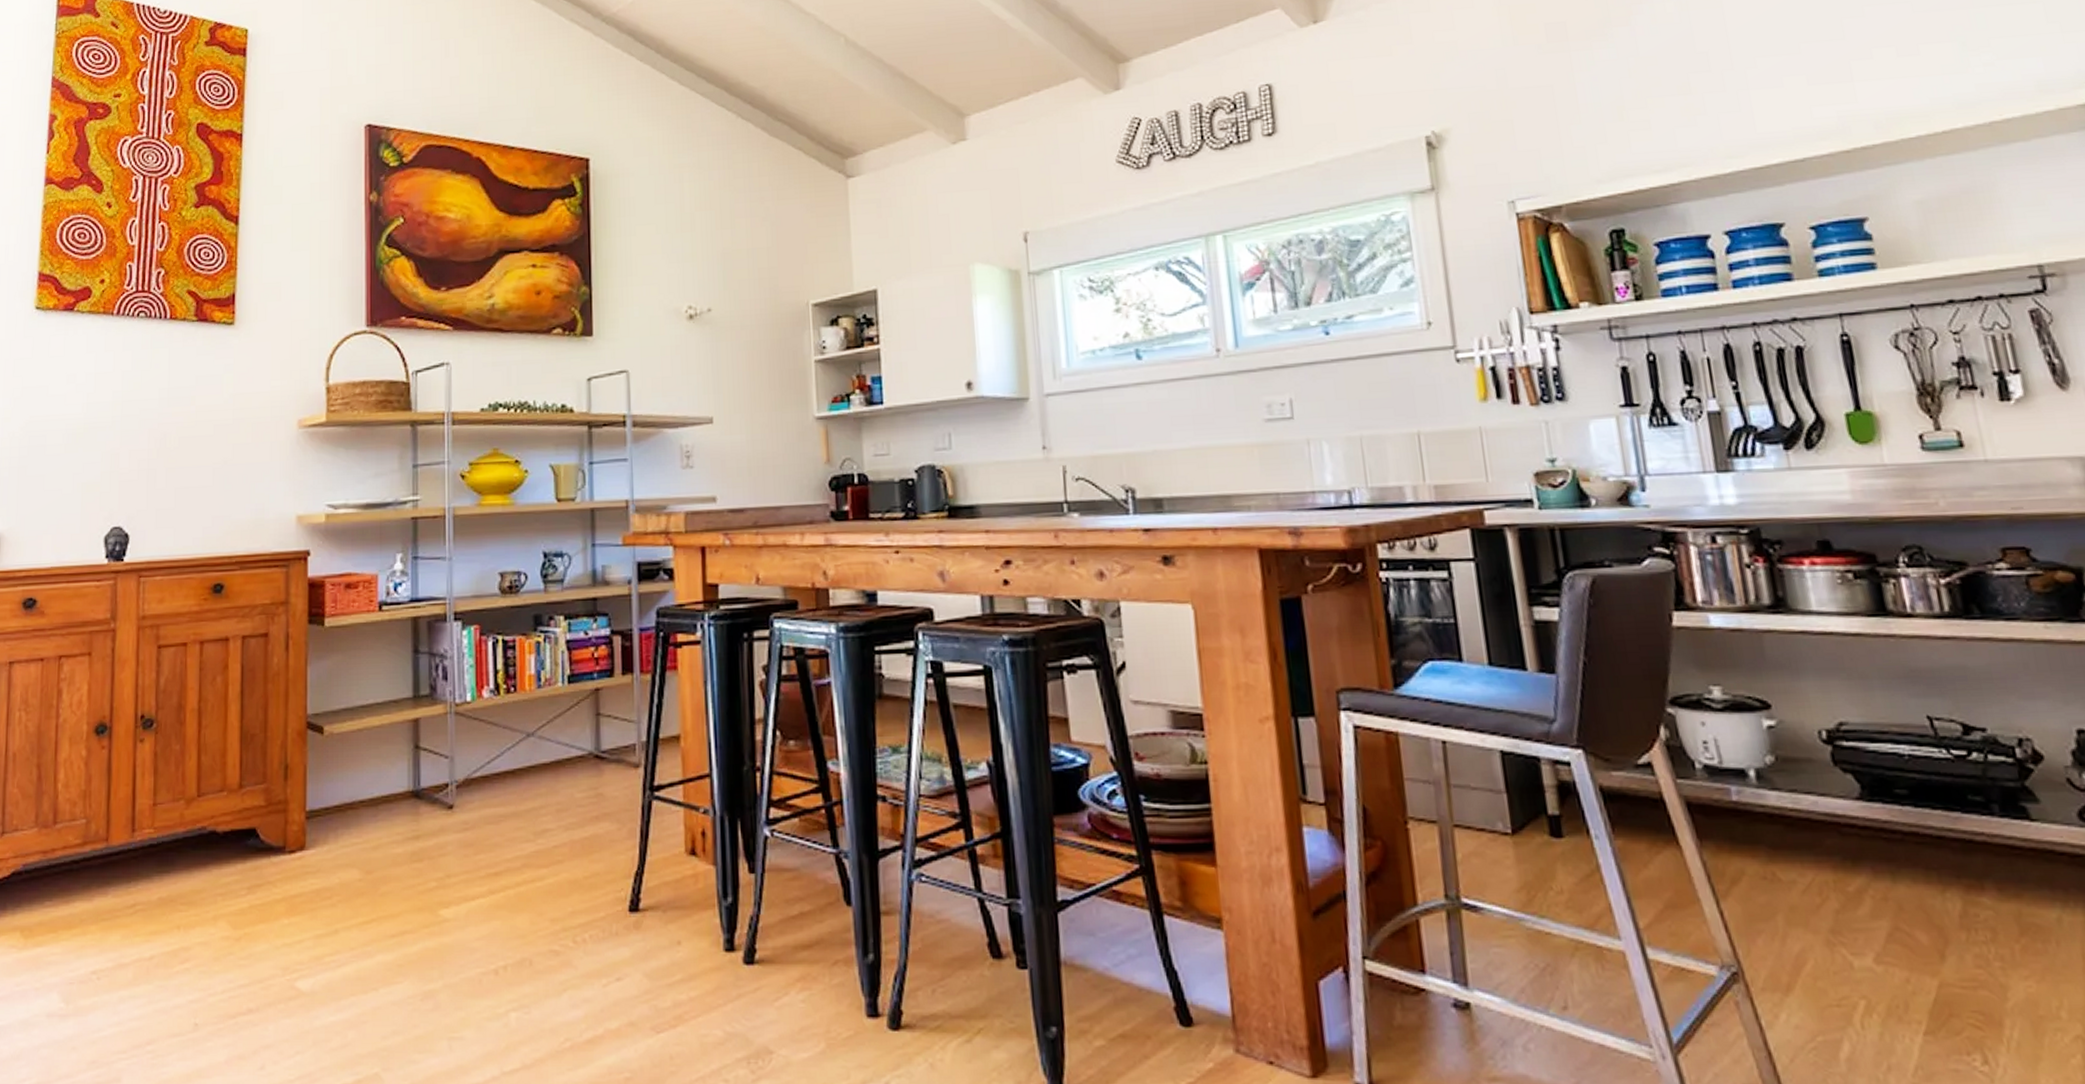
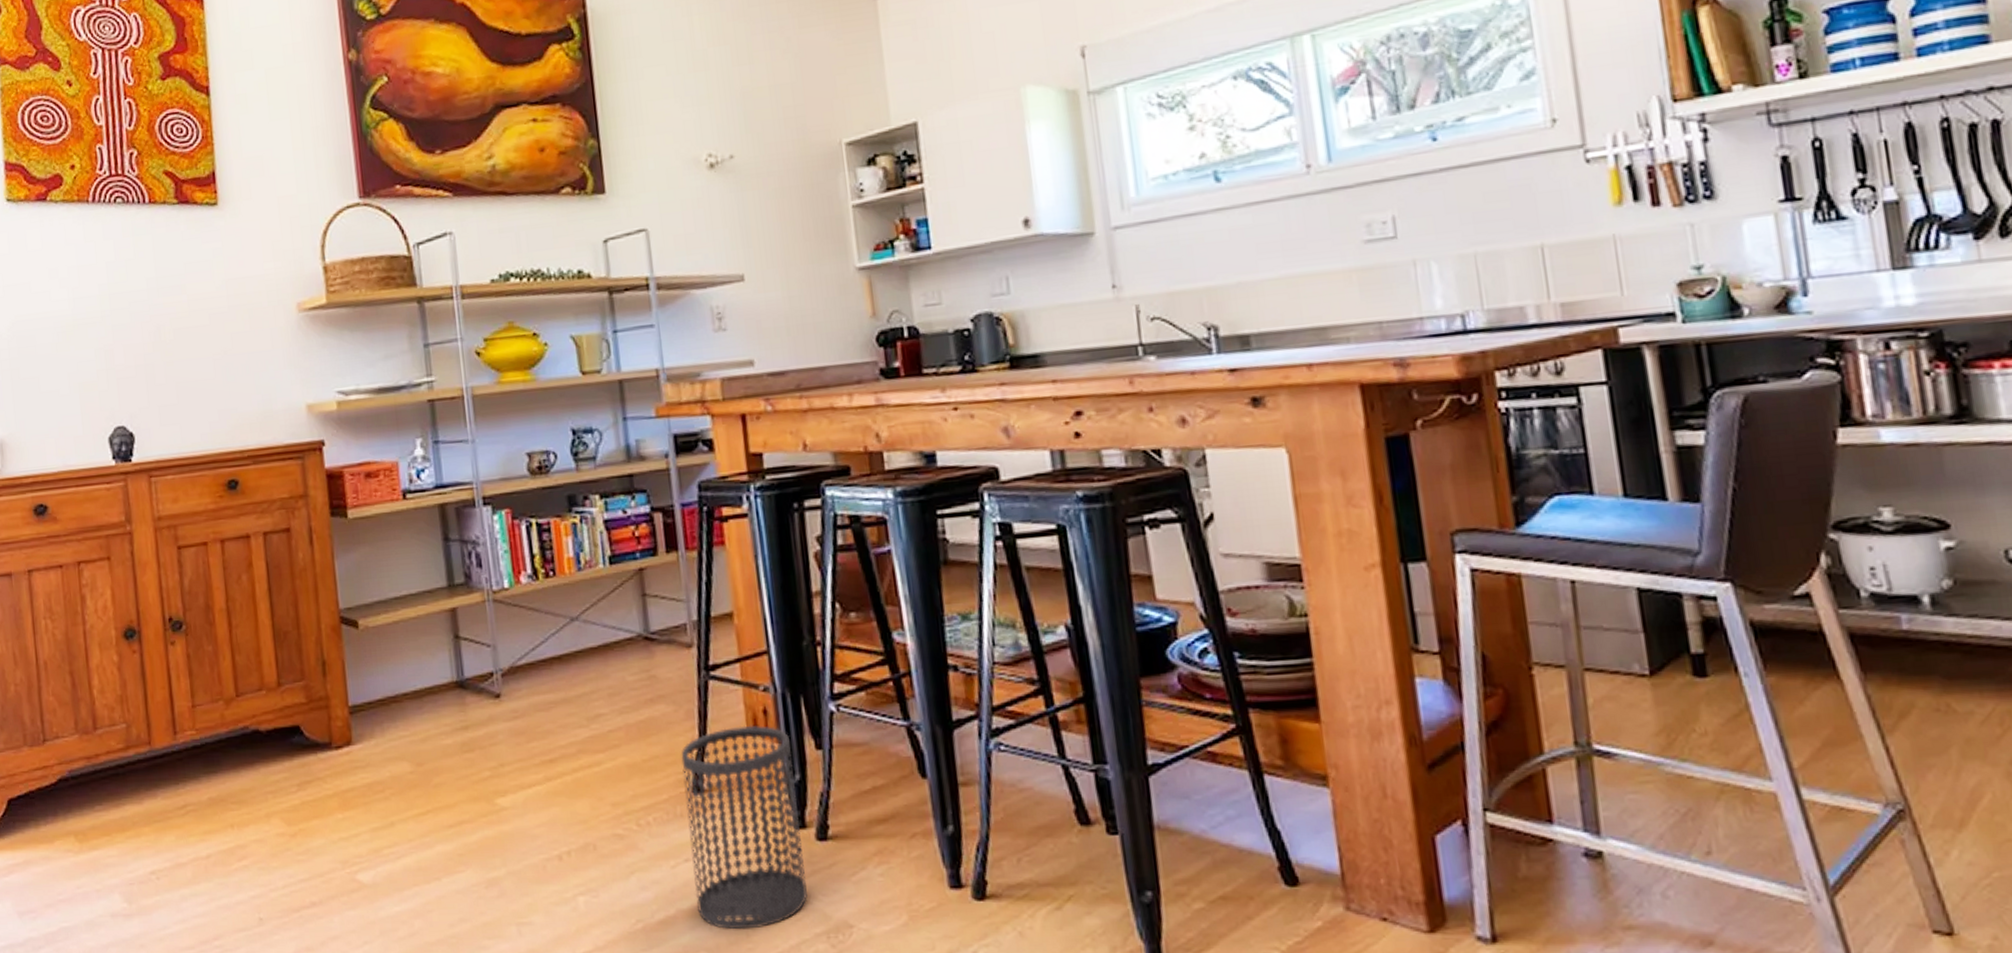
wastebasket: none [621,846,731,1052] -> present [681,725,808,930]

